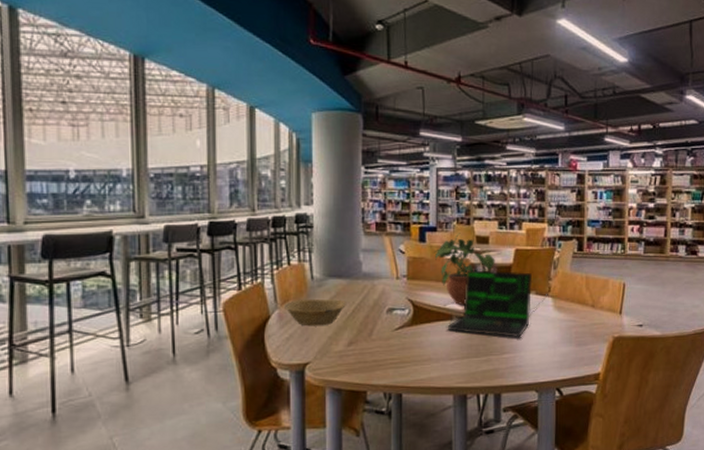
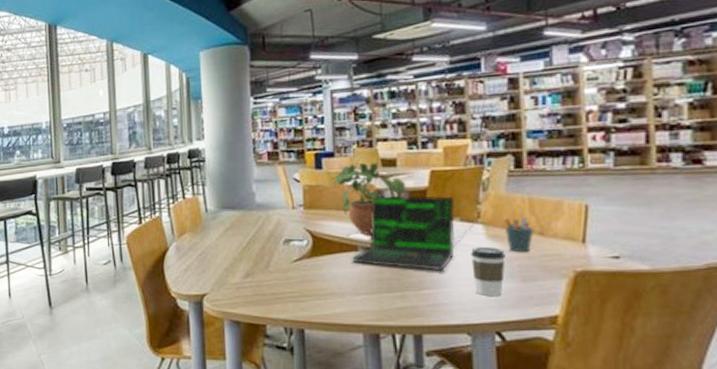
bowl: present [283,298,347,327] -> none [180,230,242,258]
coffee cup: none [542,316,567,358] -> present [471,246,506,296]
pen holder: none [567,292,588,322] -> present [503,217,534,253]

